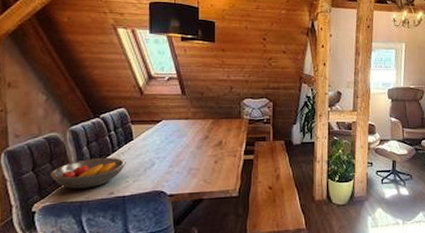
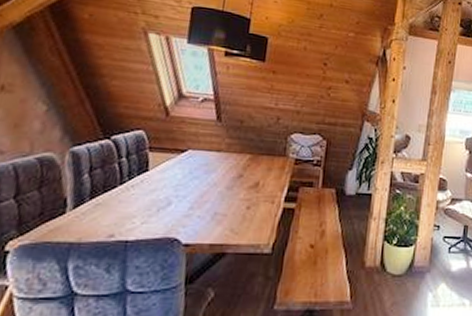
fruit bowl: present [51,157,126,189] -> none [37,188,135,227]

